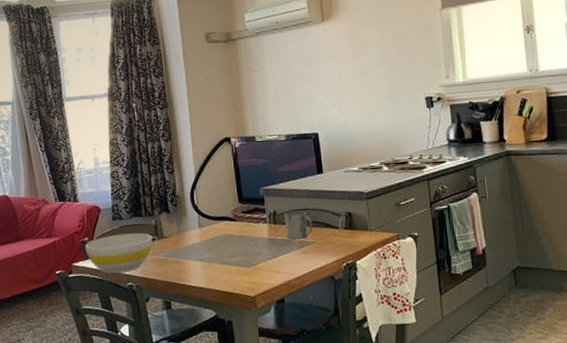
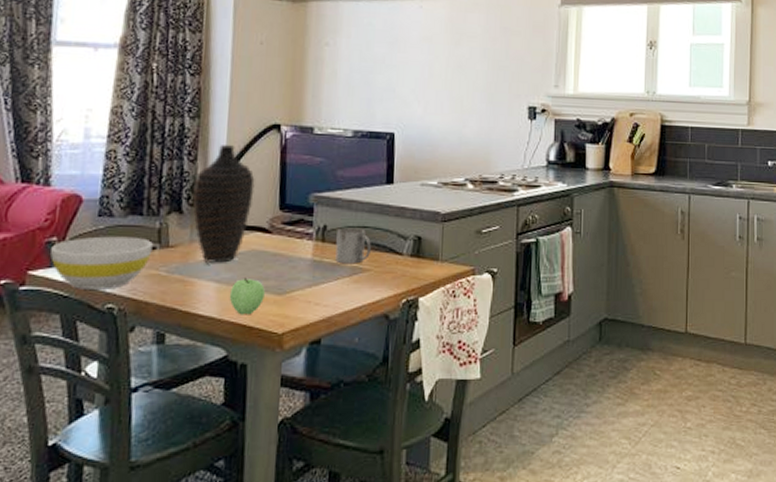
decorative vase: none [174,158,218,248] -> present [192,145,255,264]
apple: none [211,256,237,284] -> present [229,277,265,315]

